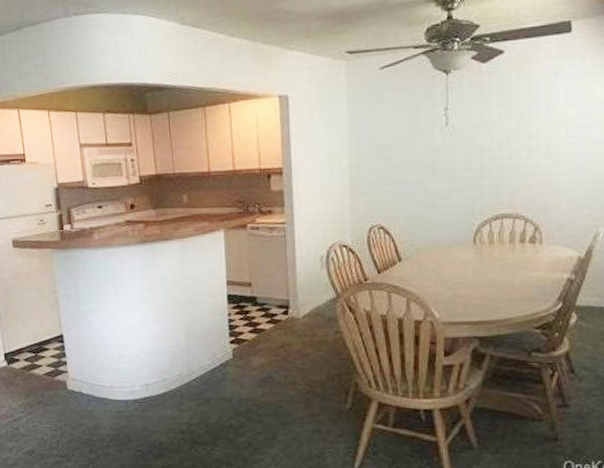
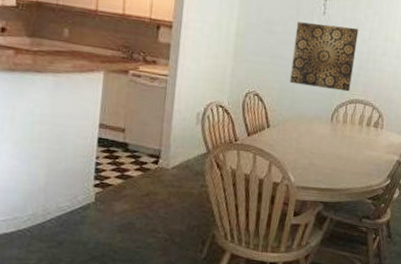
wall art: none [416,132,493,209] -> present [290,22,359,92]

